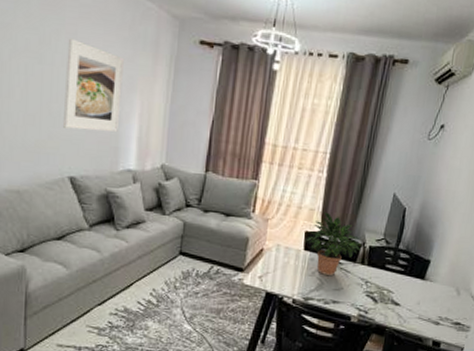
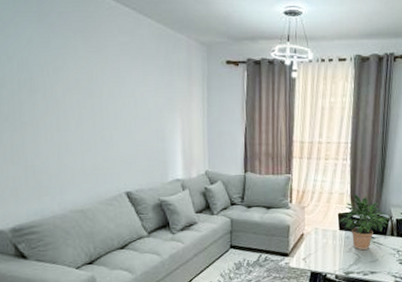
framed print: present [62,38,124,132] -> none [112,73,164,150]

